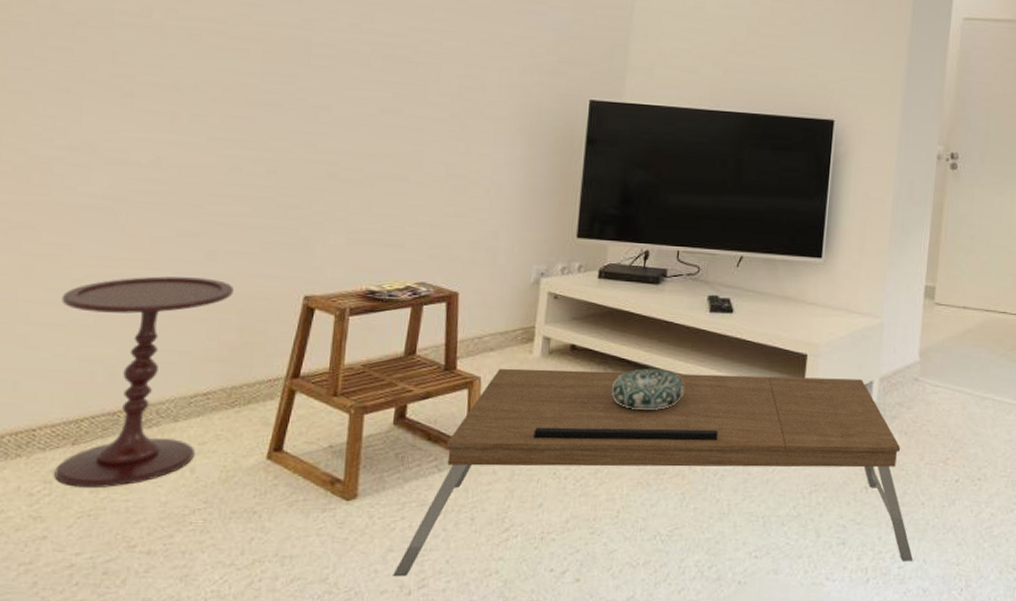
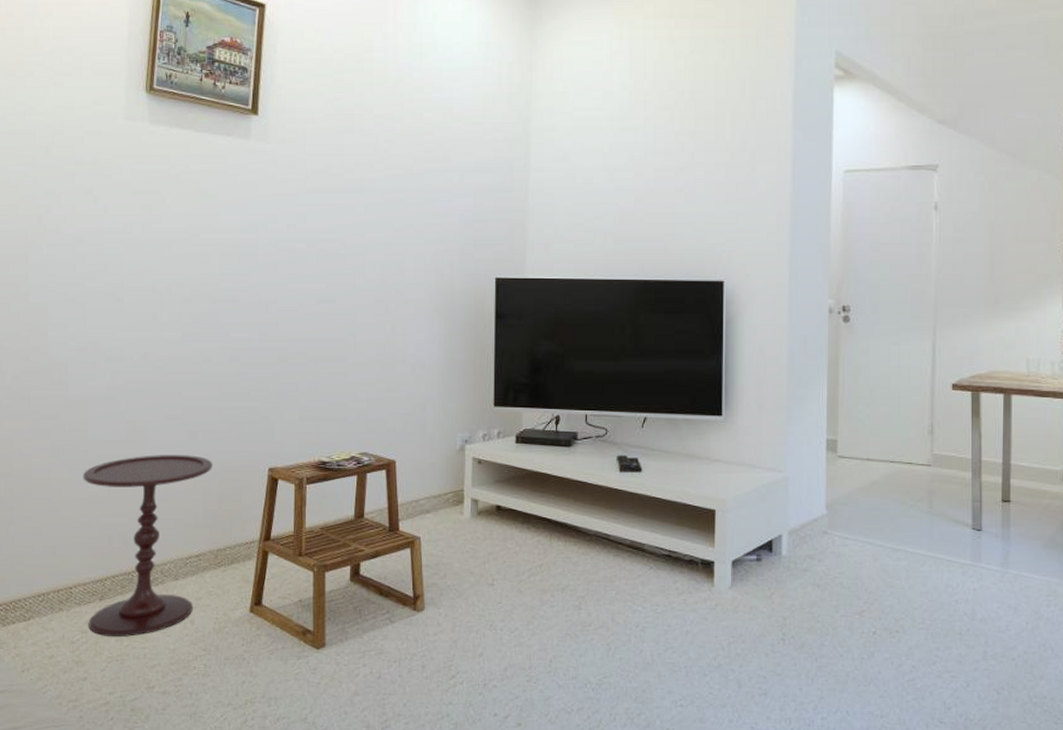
coffee table: present [393,368,914,577] -> none [360,528,837,718]
decorative bowl: present [611,368,685,411] -> none [535,526,603,566]

